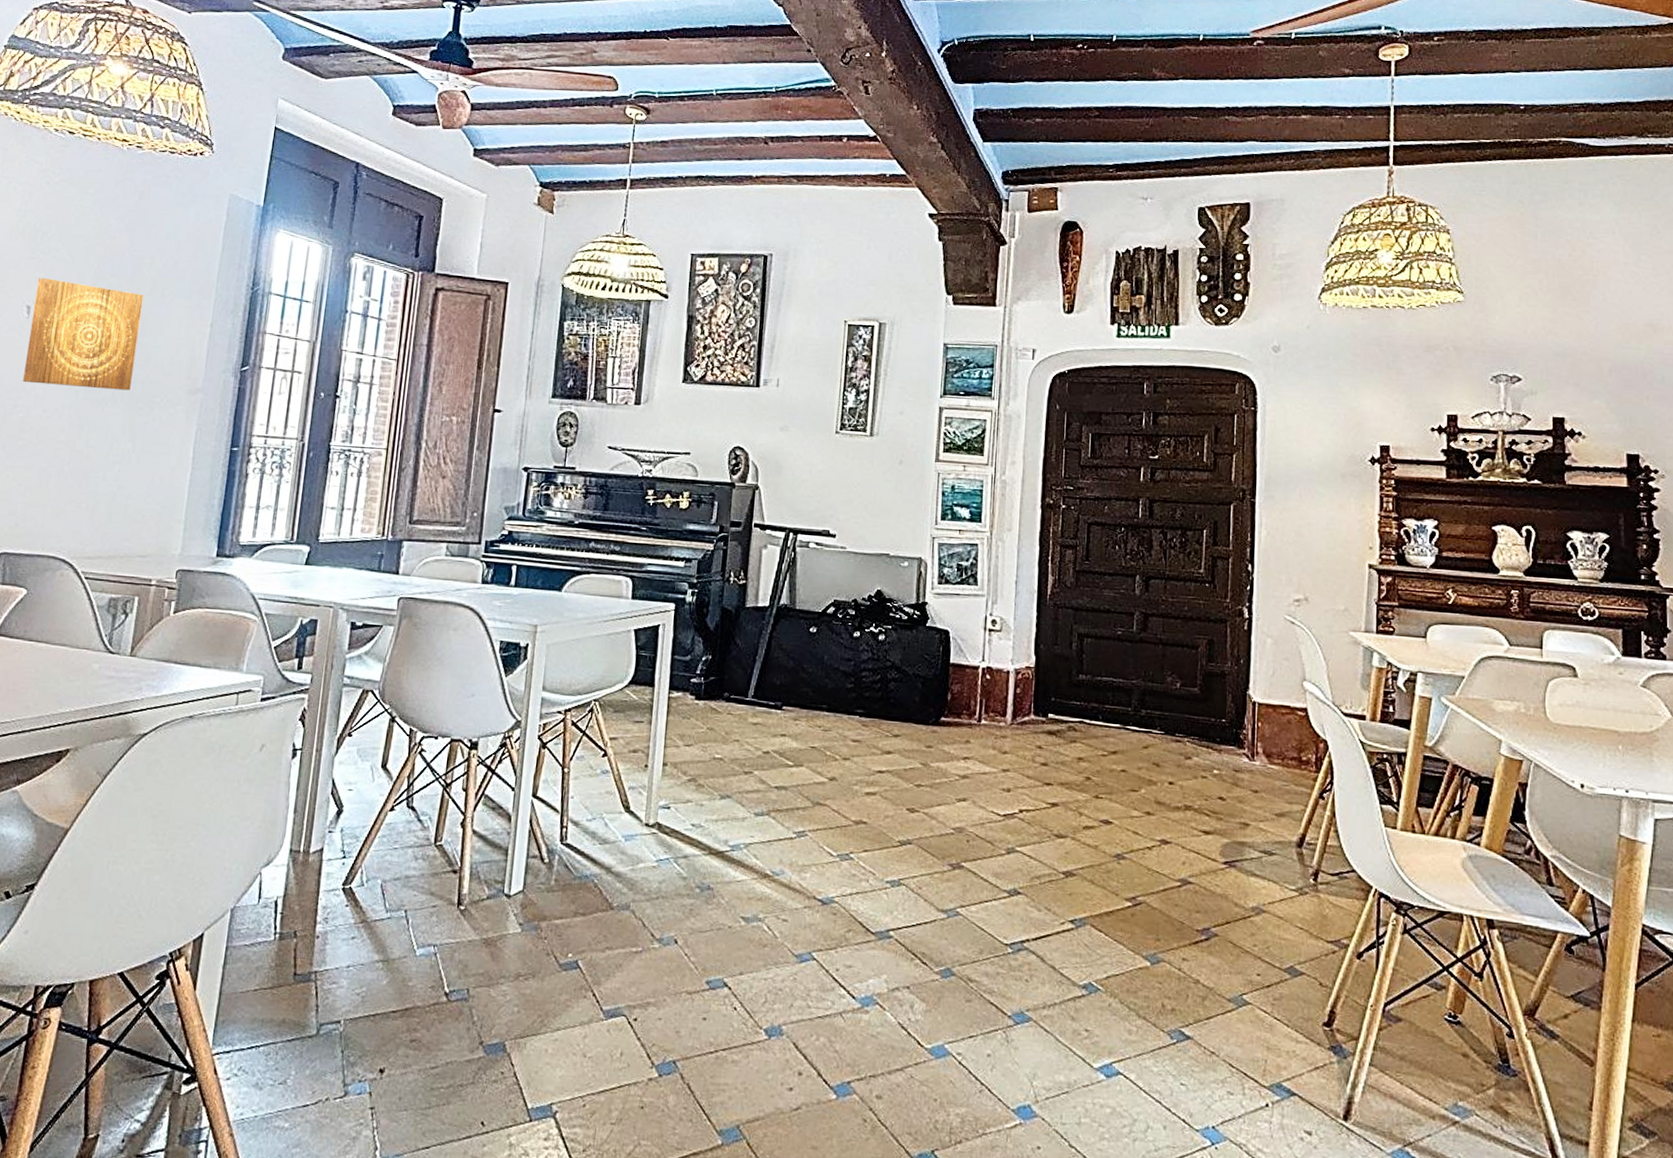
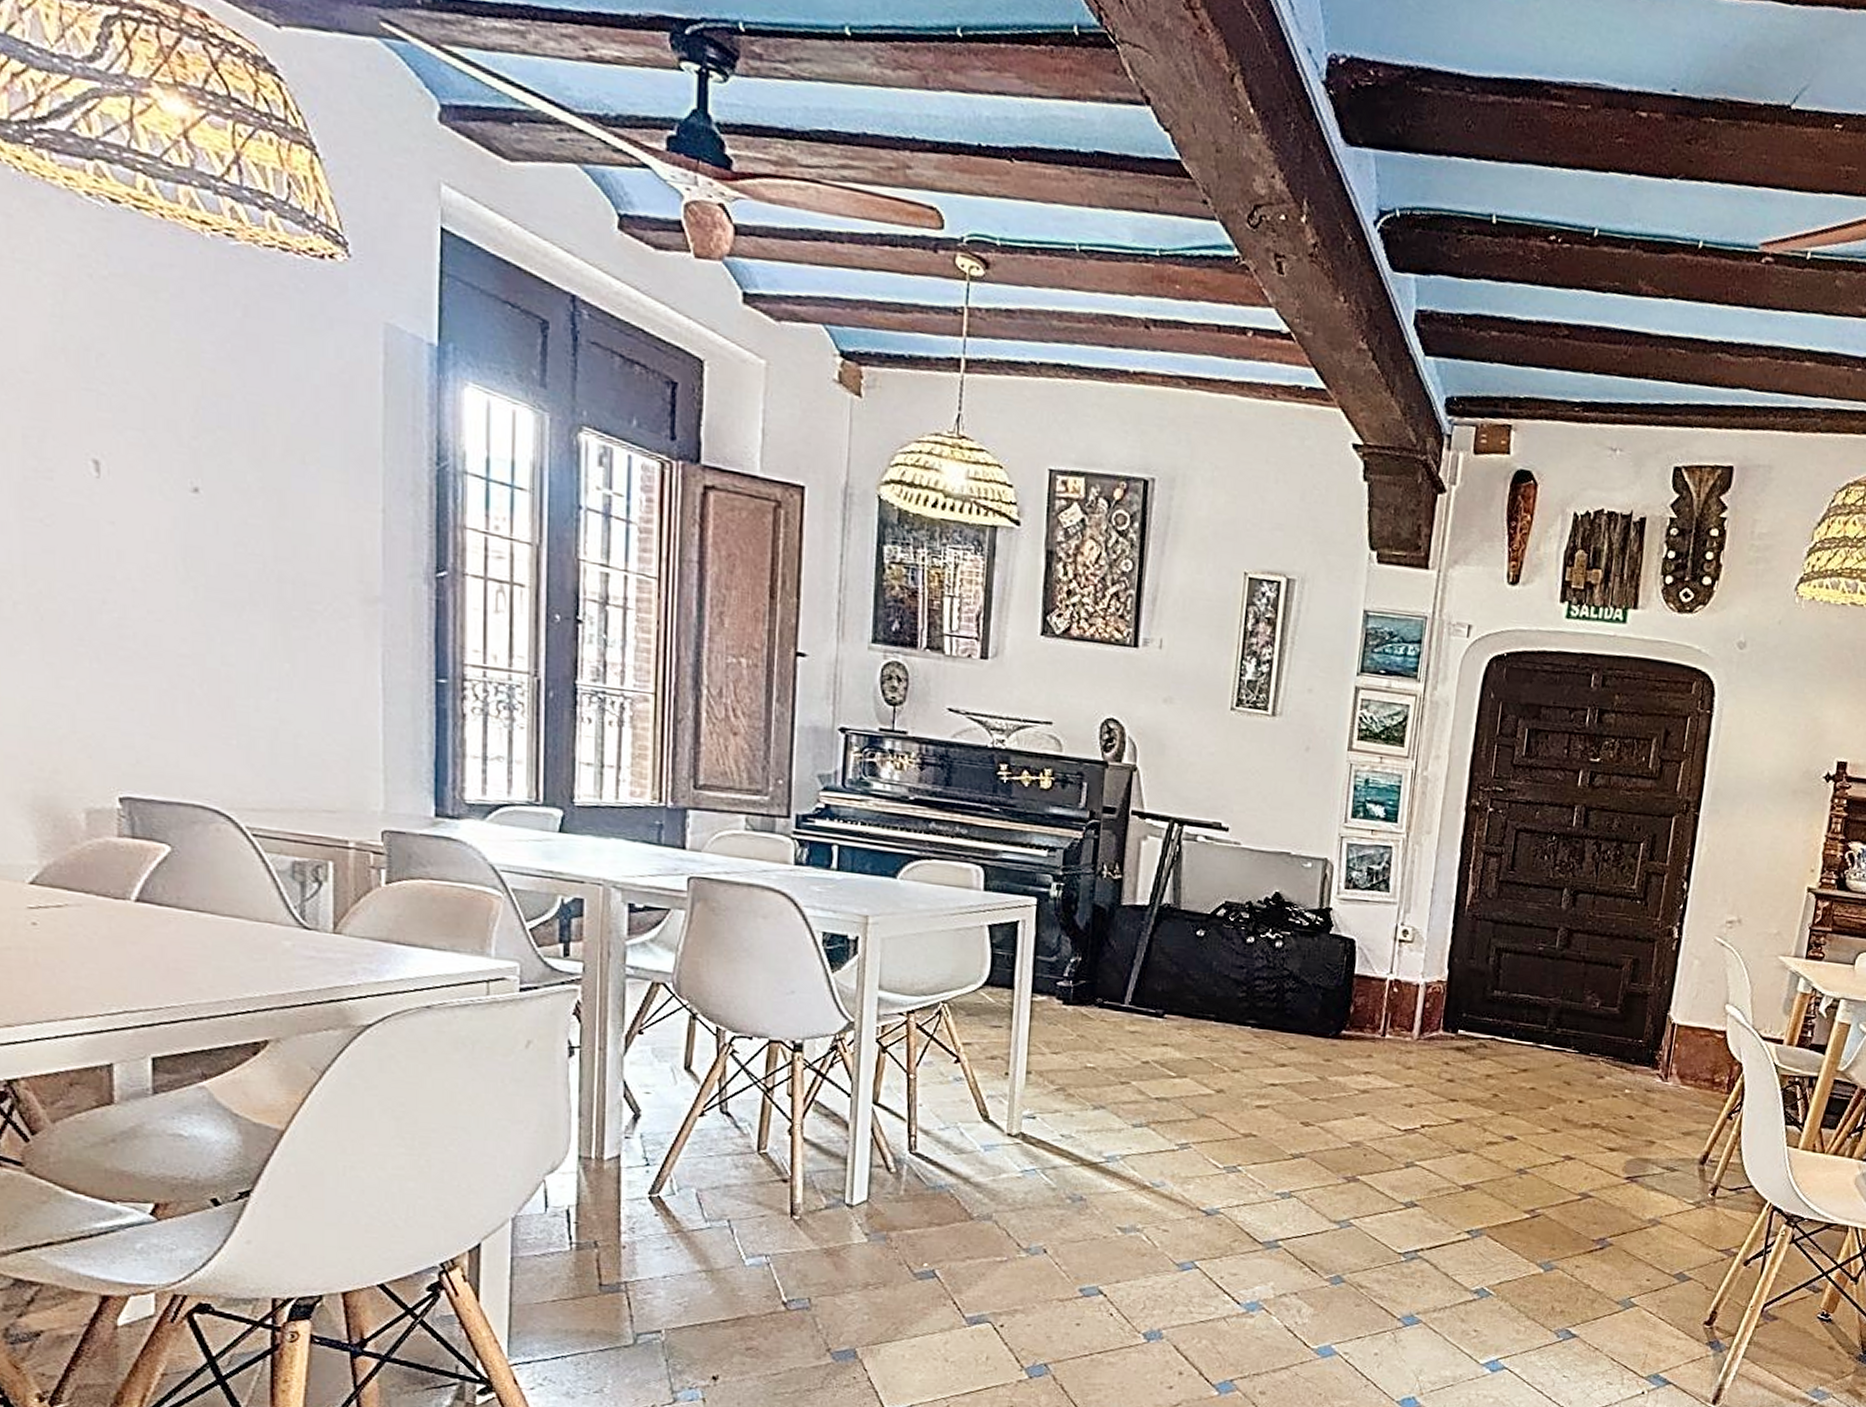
wall art: present [23,278,144,391] -> none [103,420,276,593]

